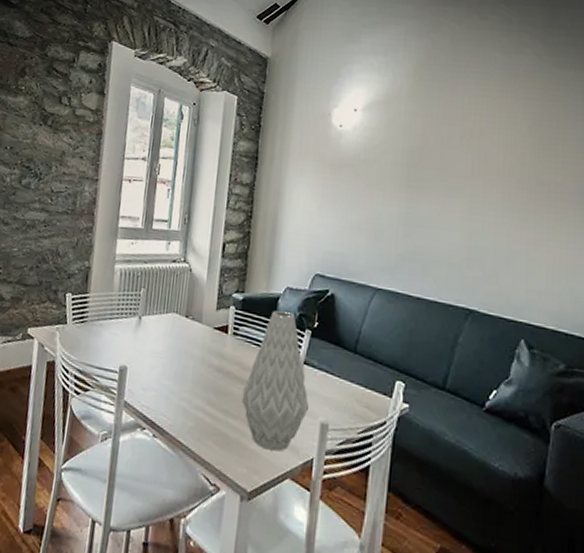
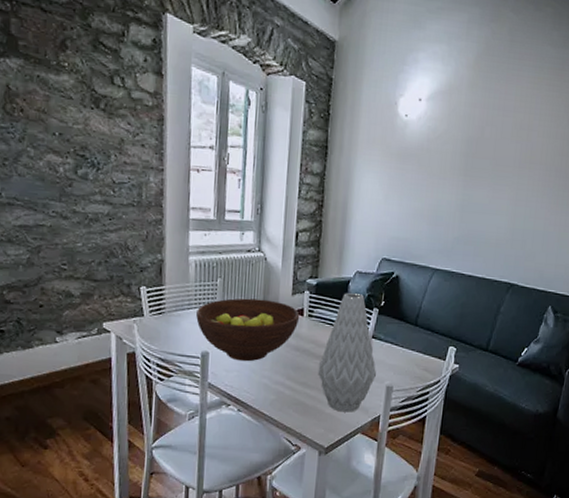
fruit bowl: none [117,310,224,381] -> present [196,298,300,362]

